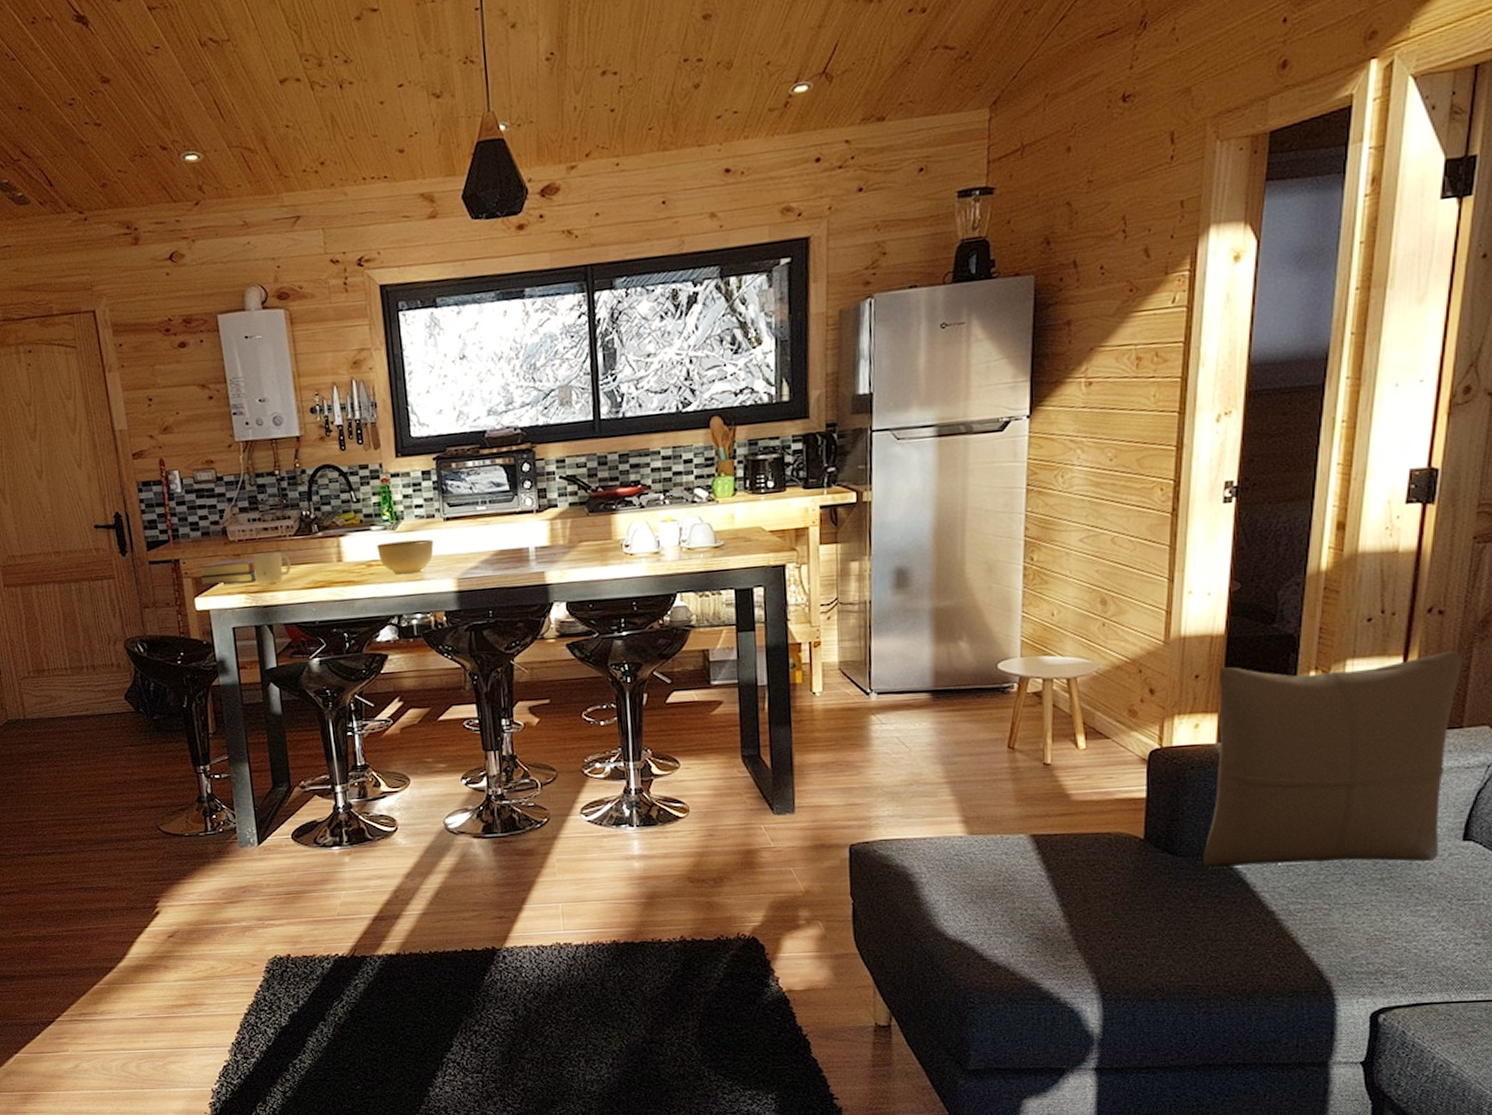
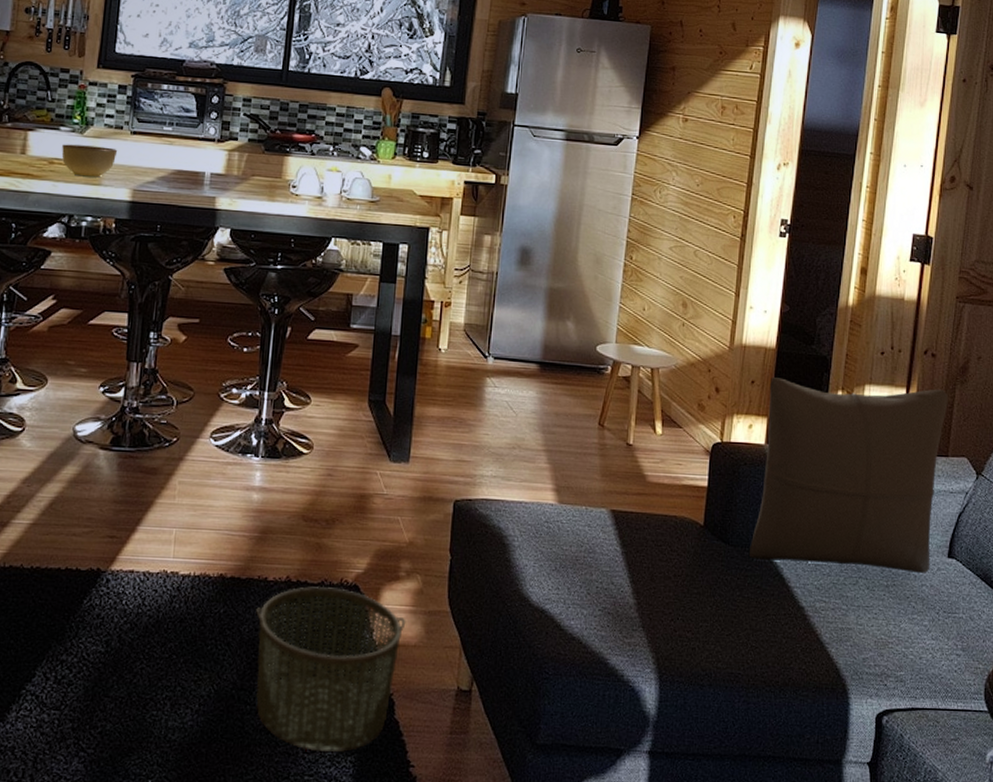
basket: none [655,941,812,1093] -> present [256,586,406,753]

